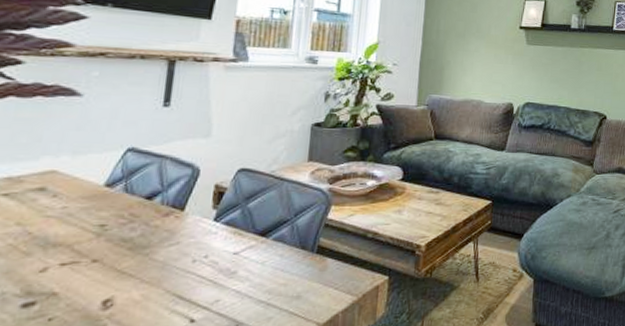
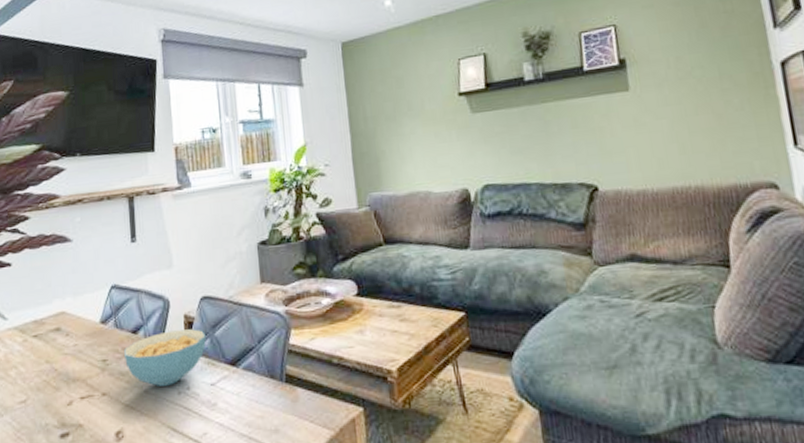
cereal bowl: none [130,199,237,254] -> present [124,329,206,386]

